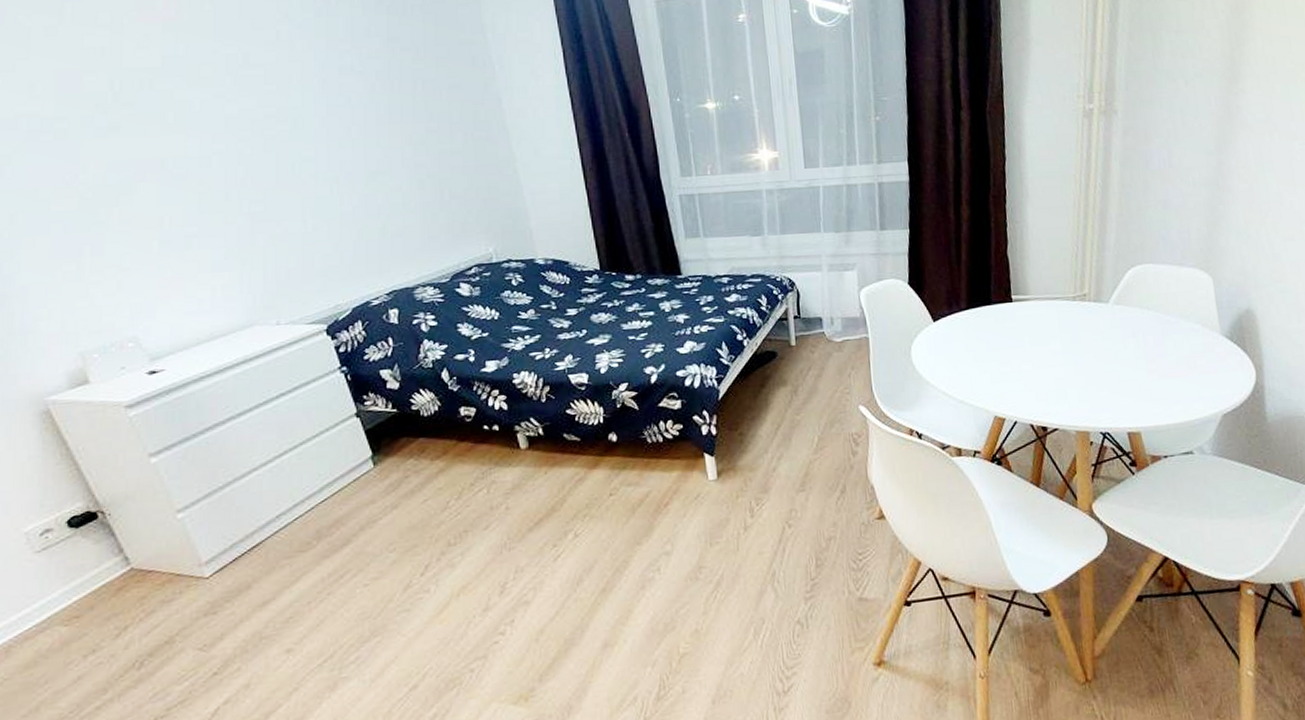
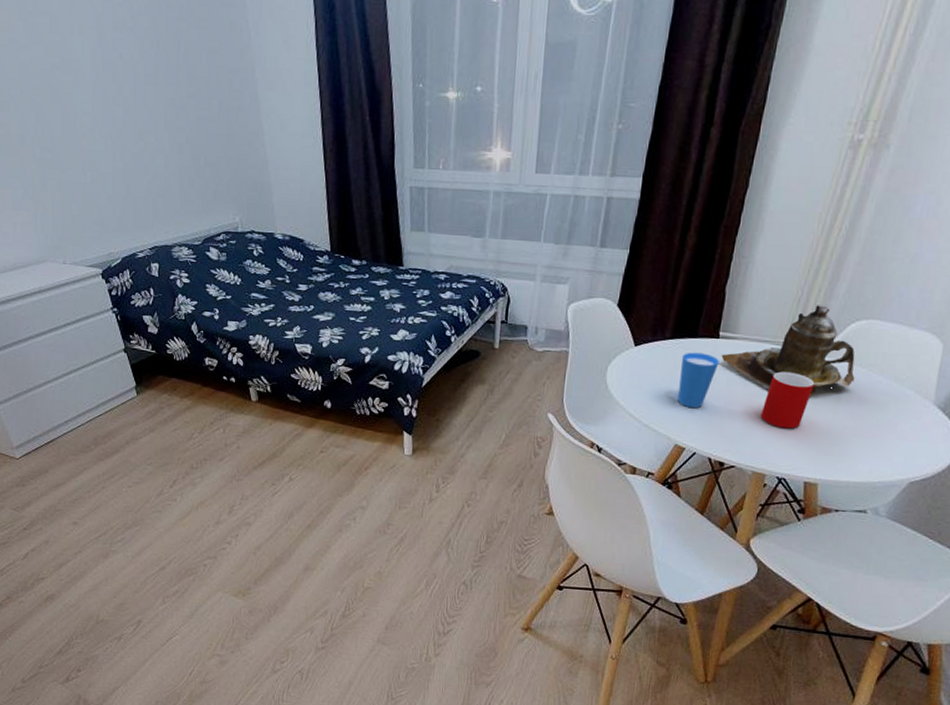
cup: none [982,318,1018,376] -> present [677,352,719,409]
teapot: none [1018,257,1146,346] -> present [721,305,855,397]
cup: none [1069,324,1112,382] -> present [760,371,815,429]

